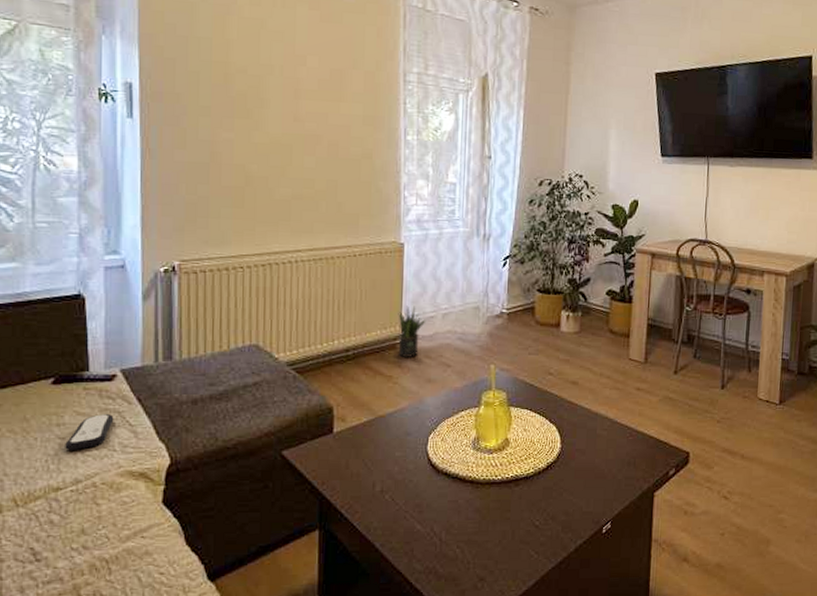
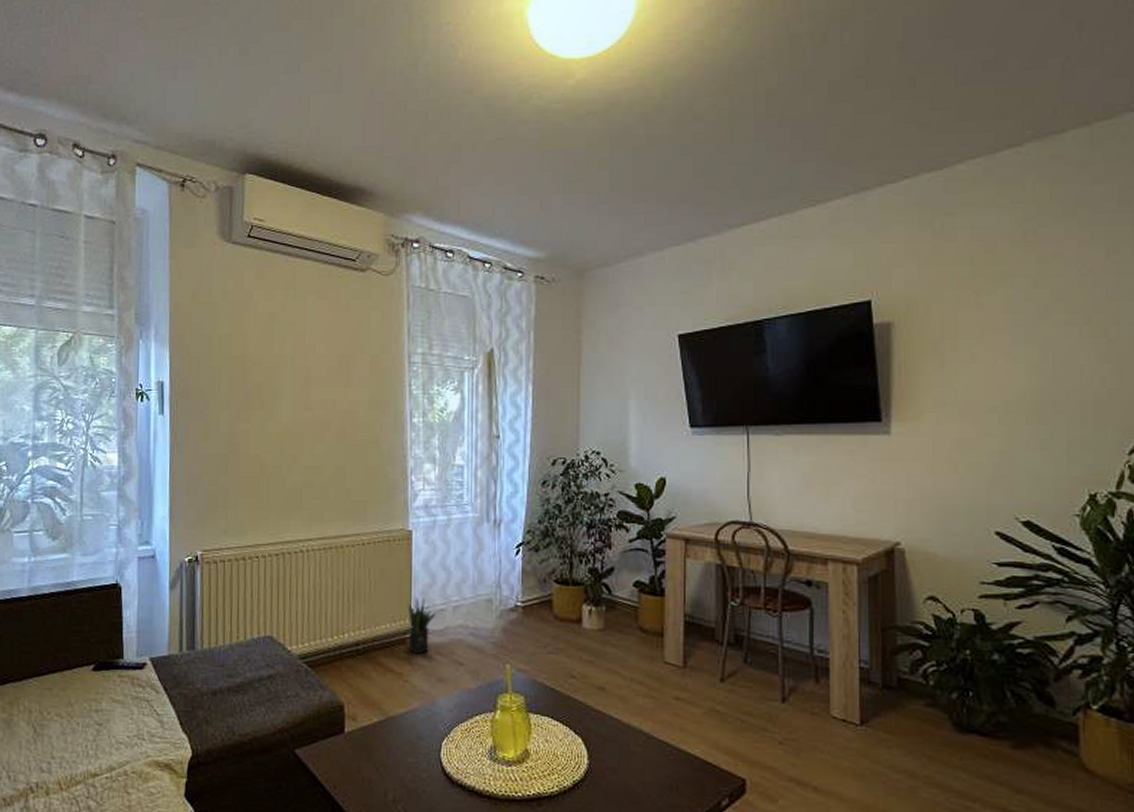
remote control: present [65,413,114,451] -> none [102,701,144,738]

